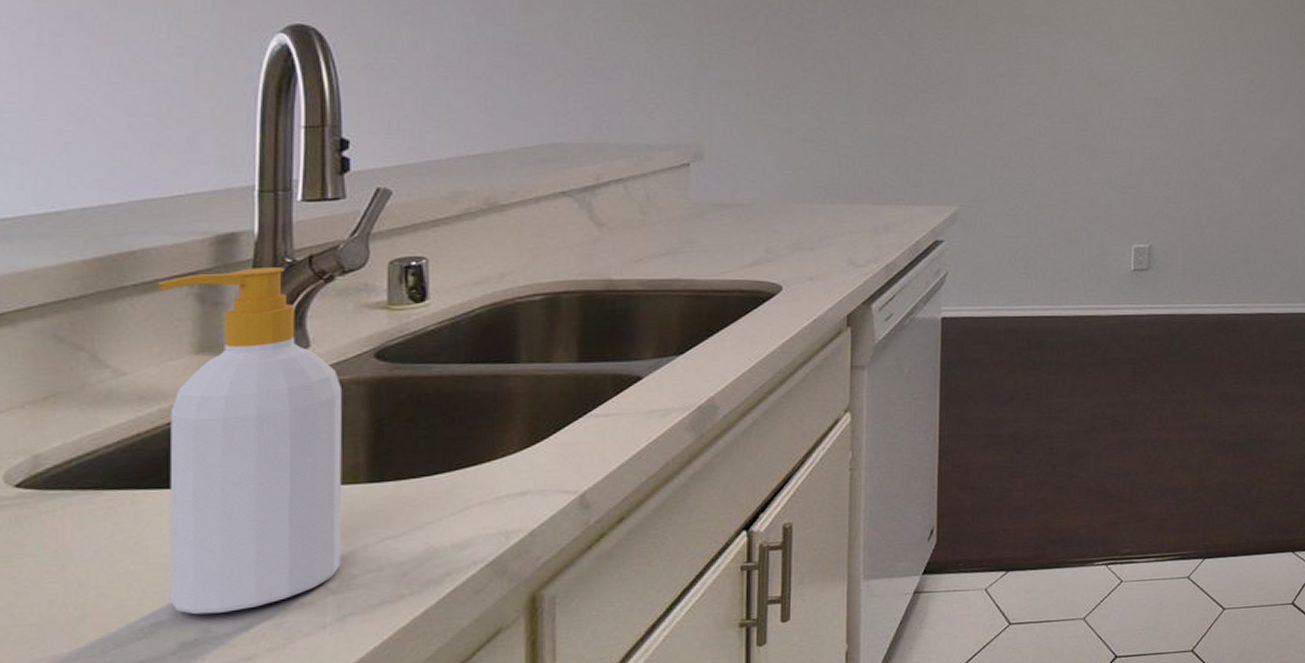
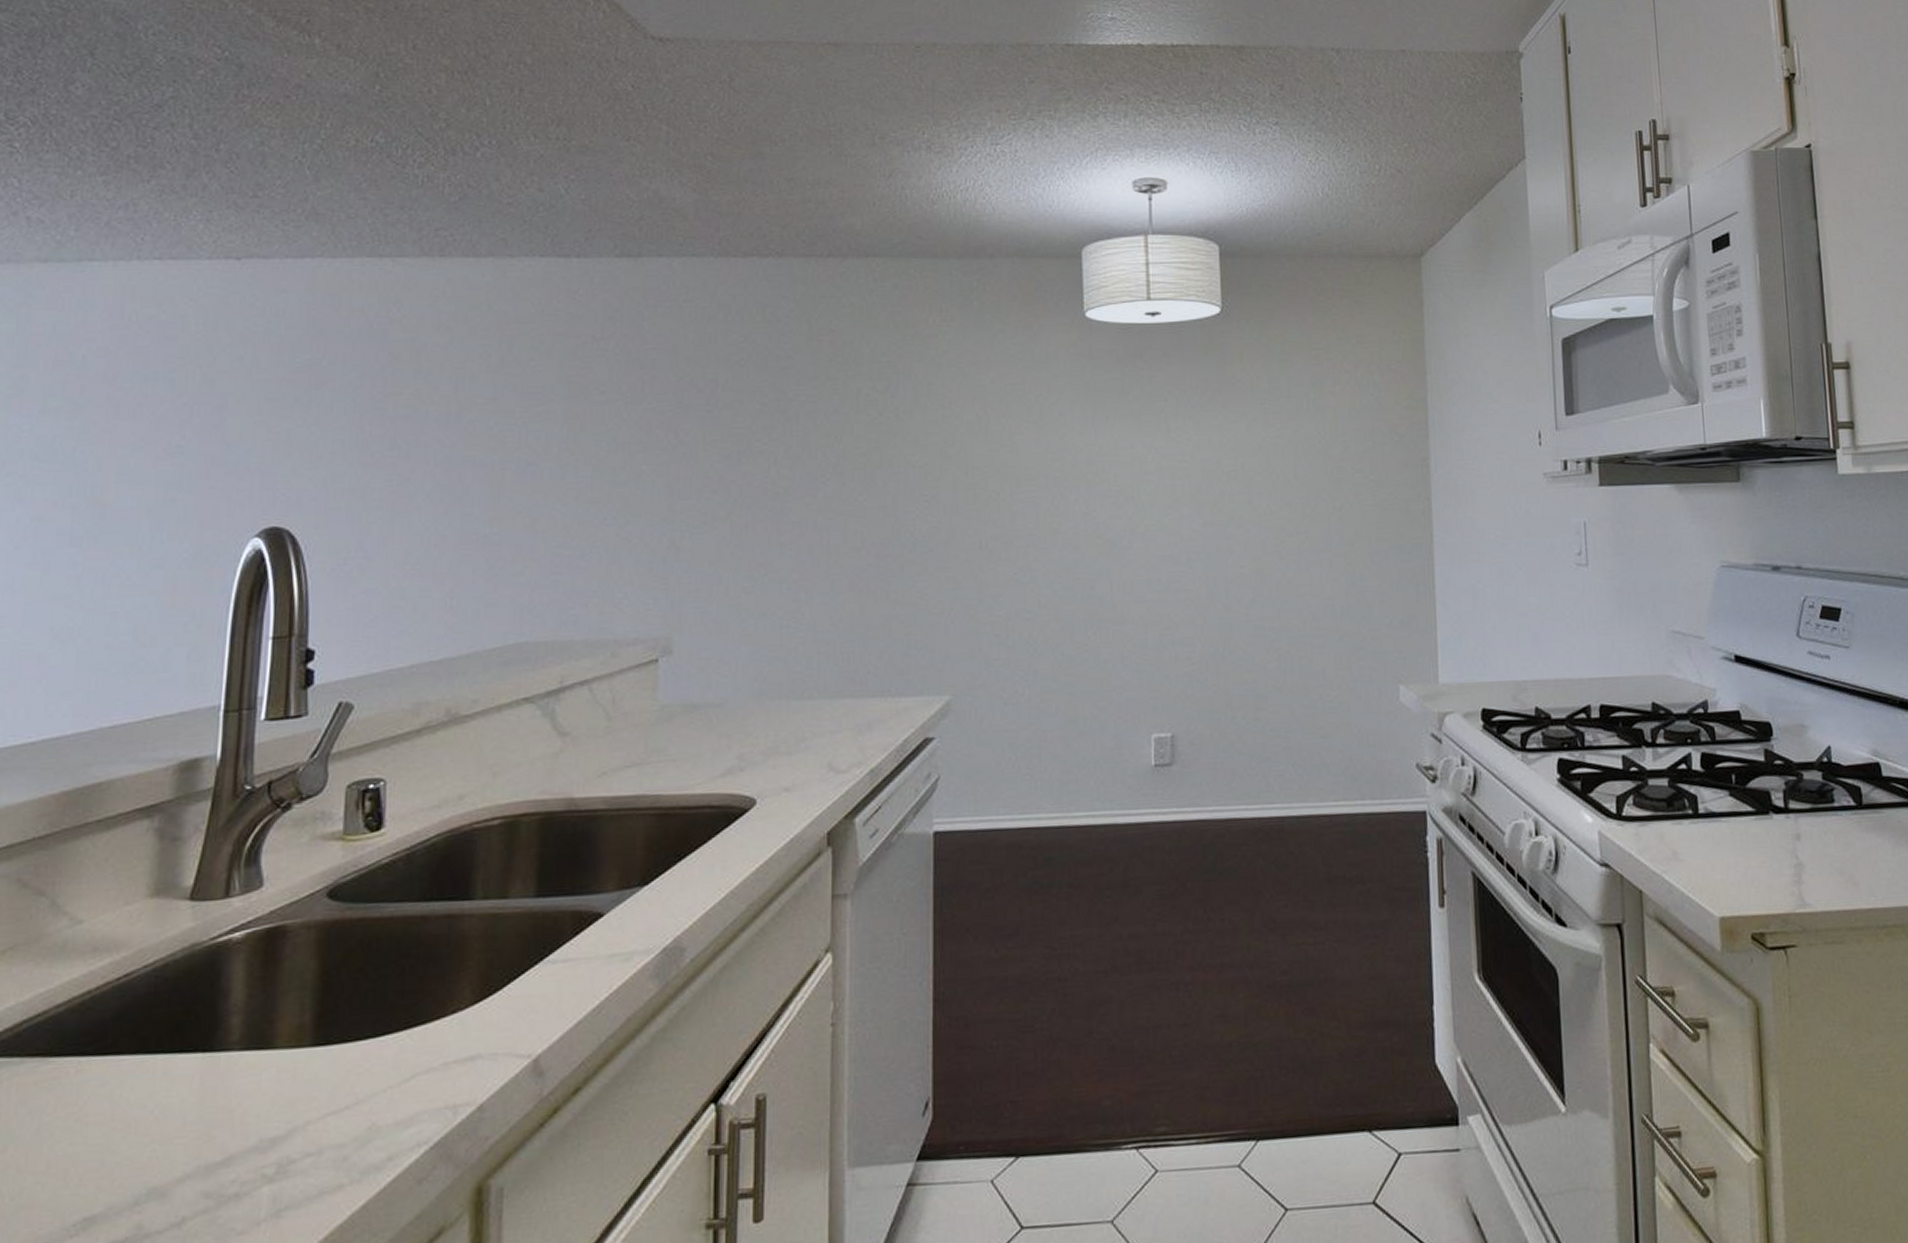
soap bottle: present [157,267,343,615] -> none [104,795,293,1208]

